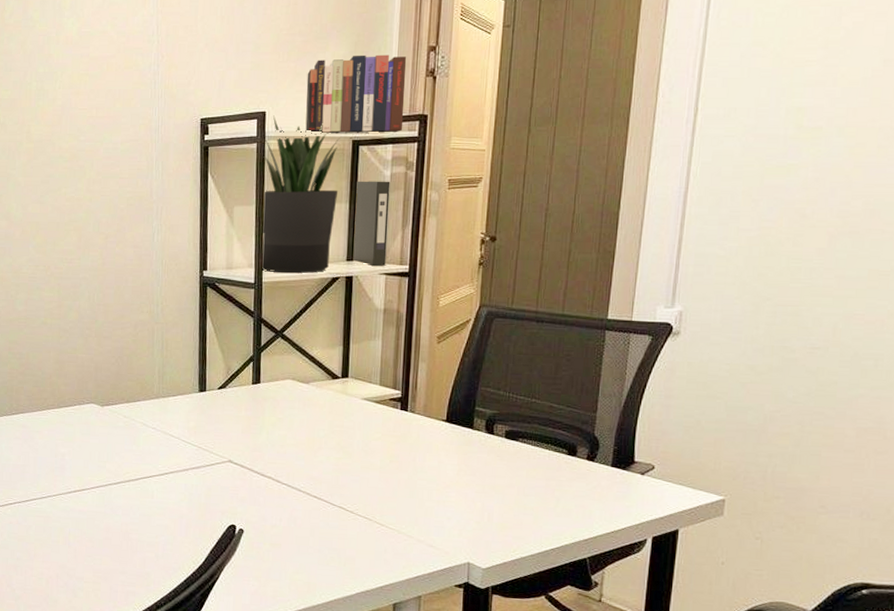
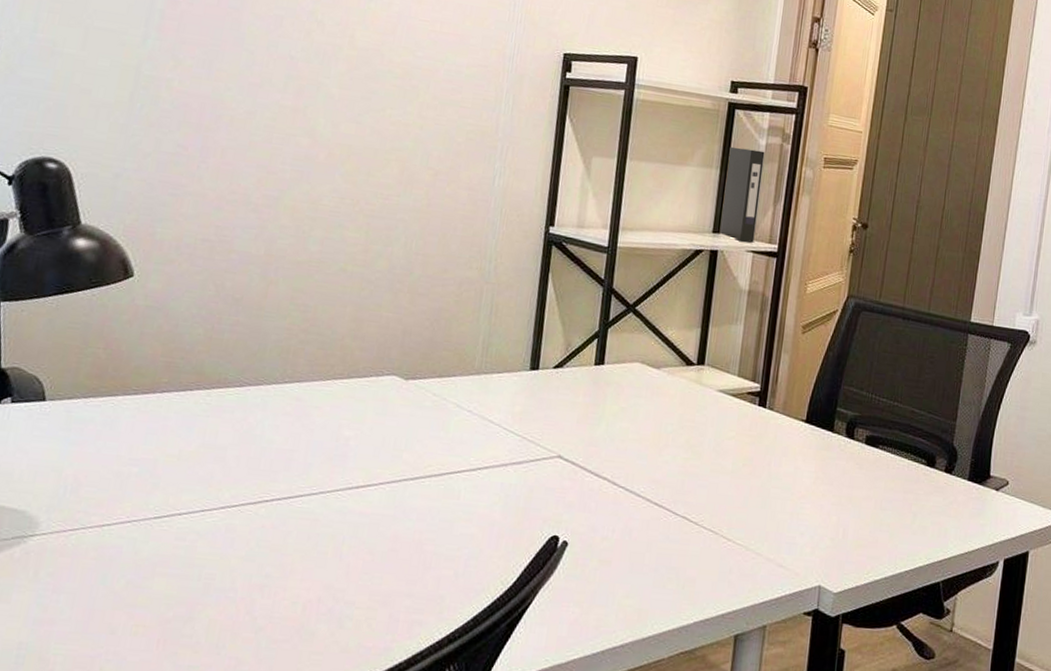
planter: present [260,115,339,273] -> none [616,62,715,242]
books: present [305,54,407,135] -> none [679,11,791,101]

